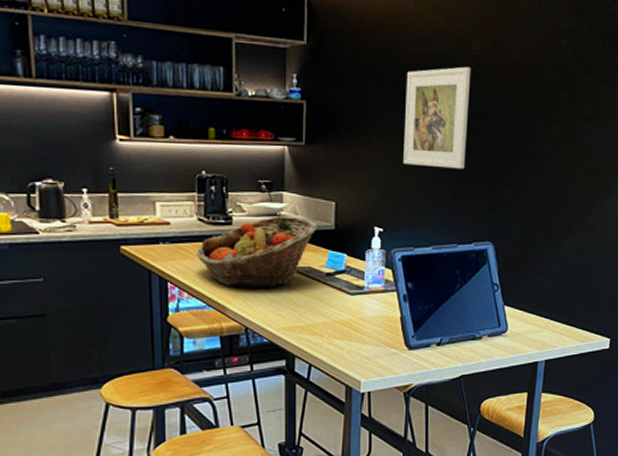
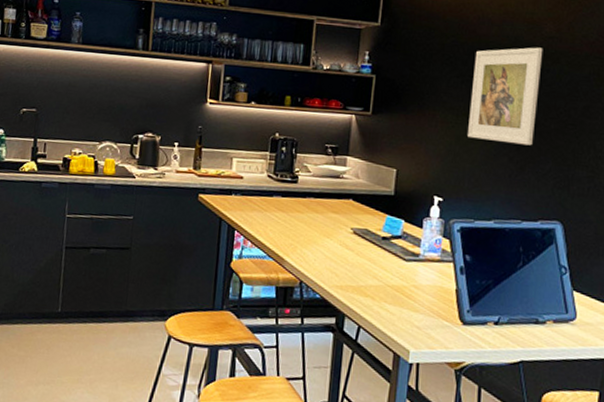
fruit basket: present [196,215,317,288] -> none [262,178,377,246]

